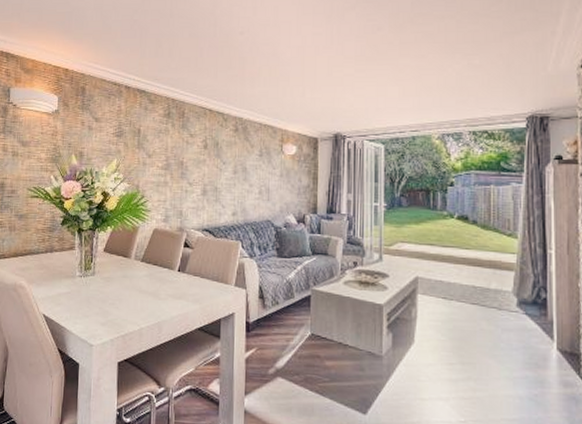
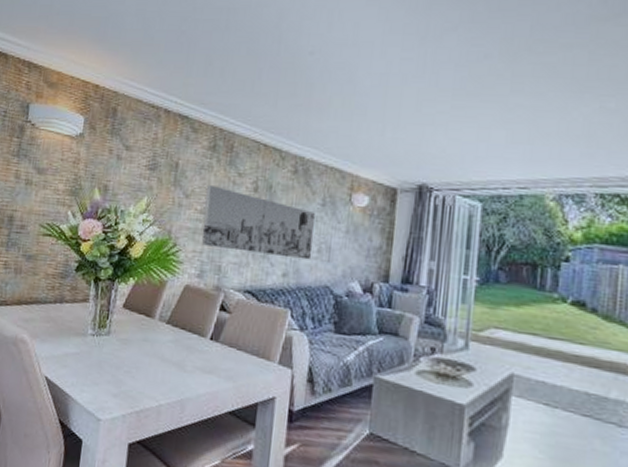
wall art: none [164,145,255,200] -> present [201,184,315,260]

